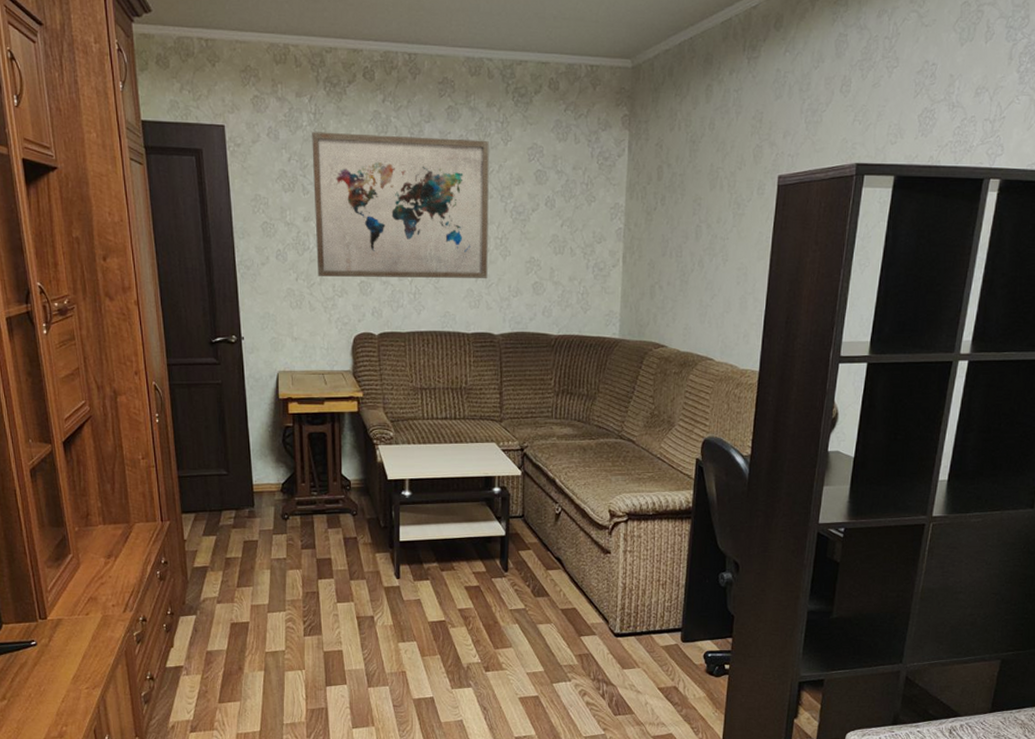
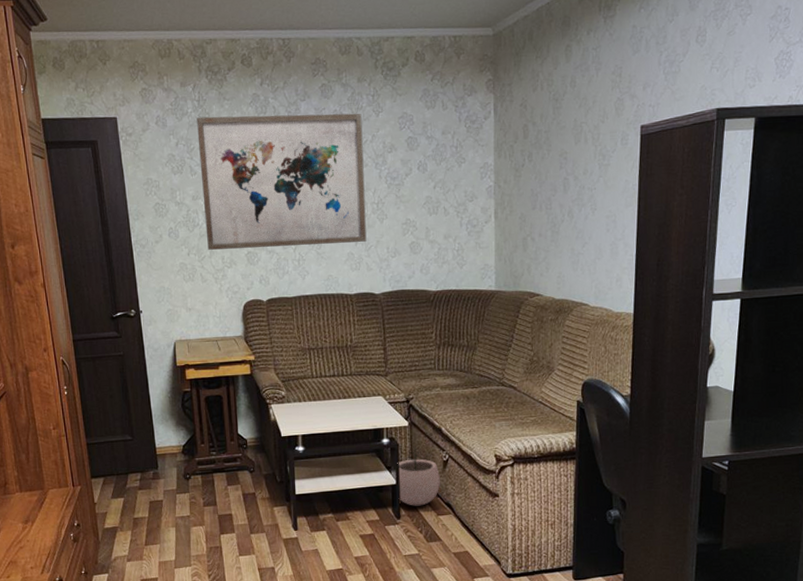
plant pot: none [507,497,551,559] -> present [397,446,440,506]

